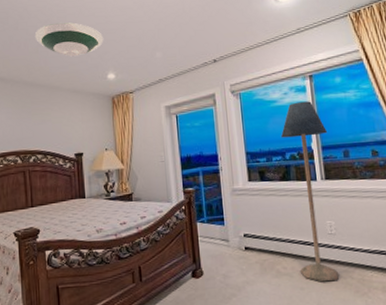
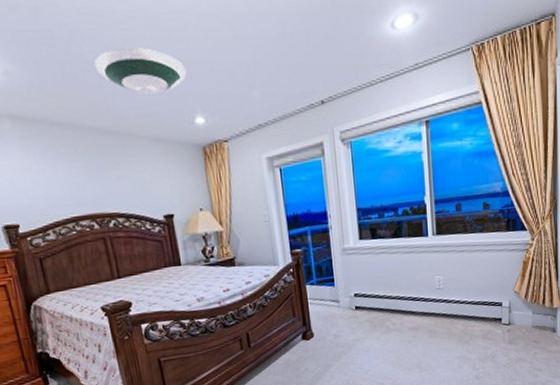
floor lamp: present [281,101,339,282] -> none [394,150,445,335]

